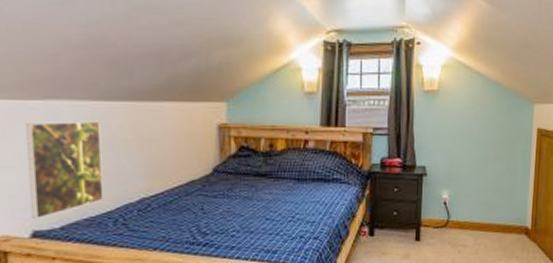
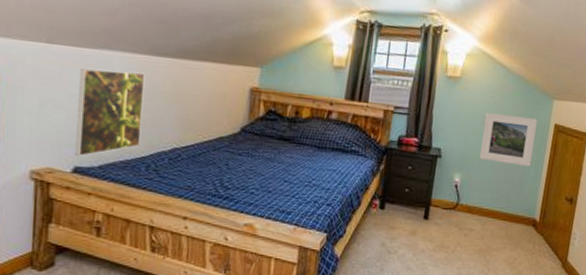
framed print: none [465,124,520,175] -> present [479,112,538,167]

